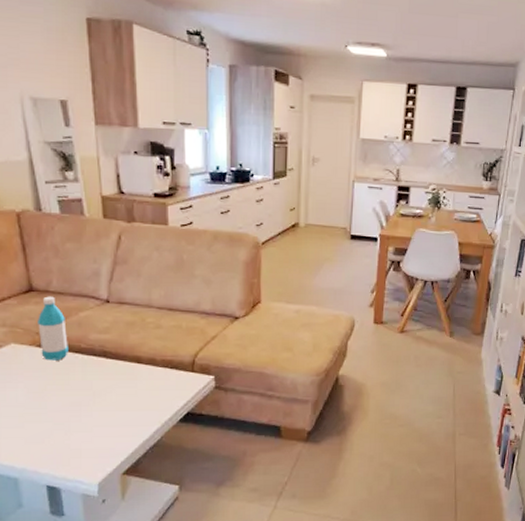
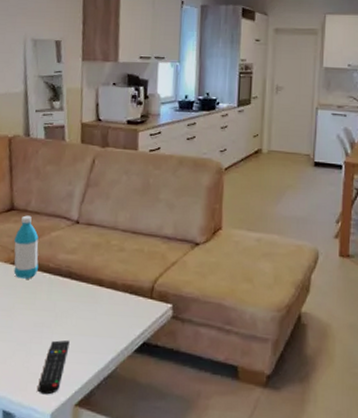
remote control: none [82,416,111,468] -> present [38,340,70,395]

